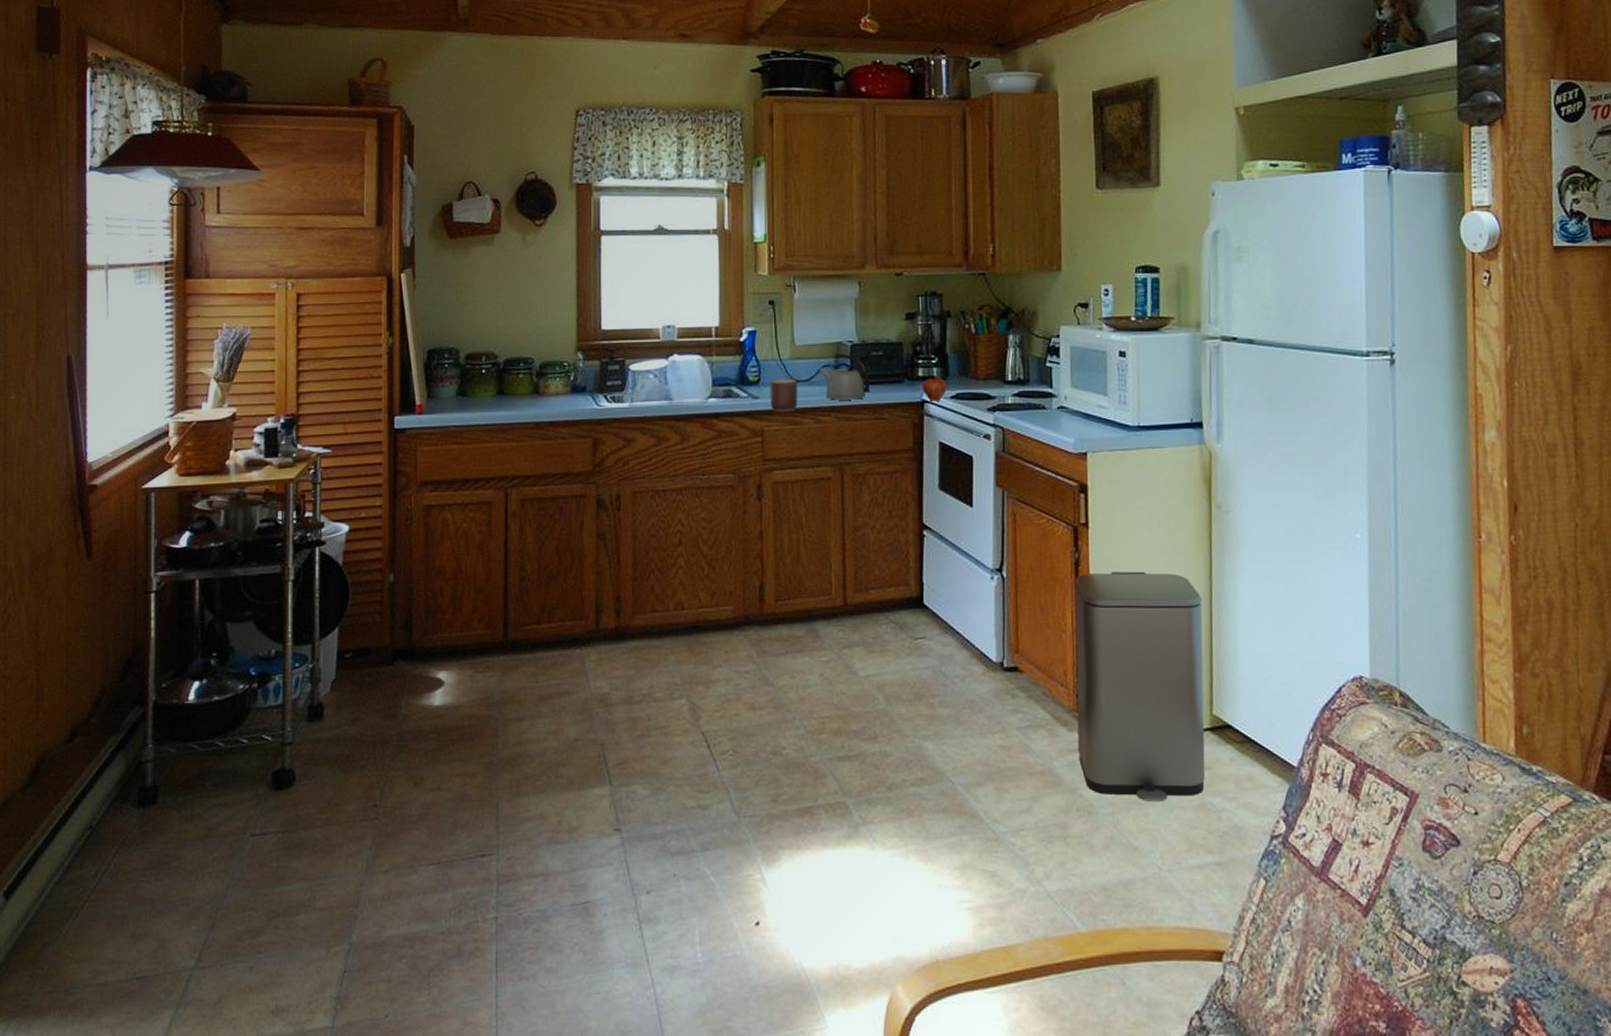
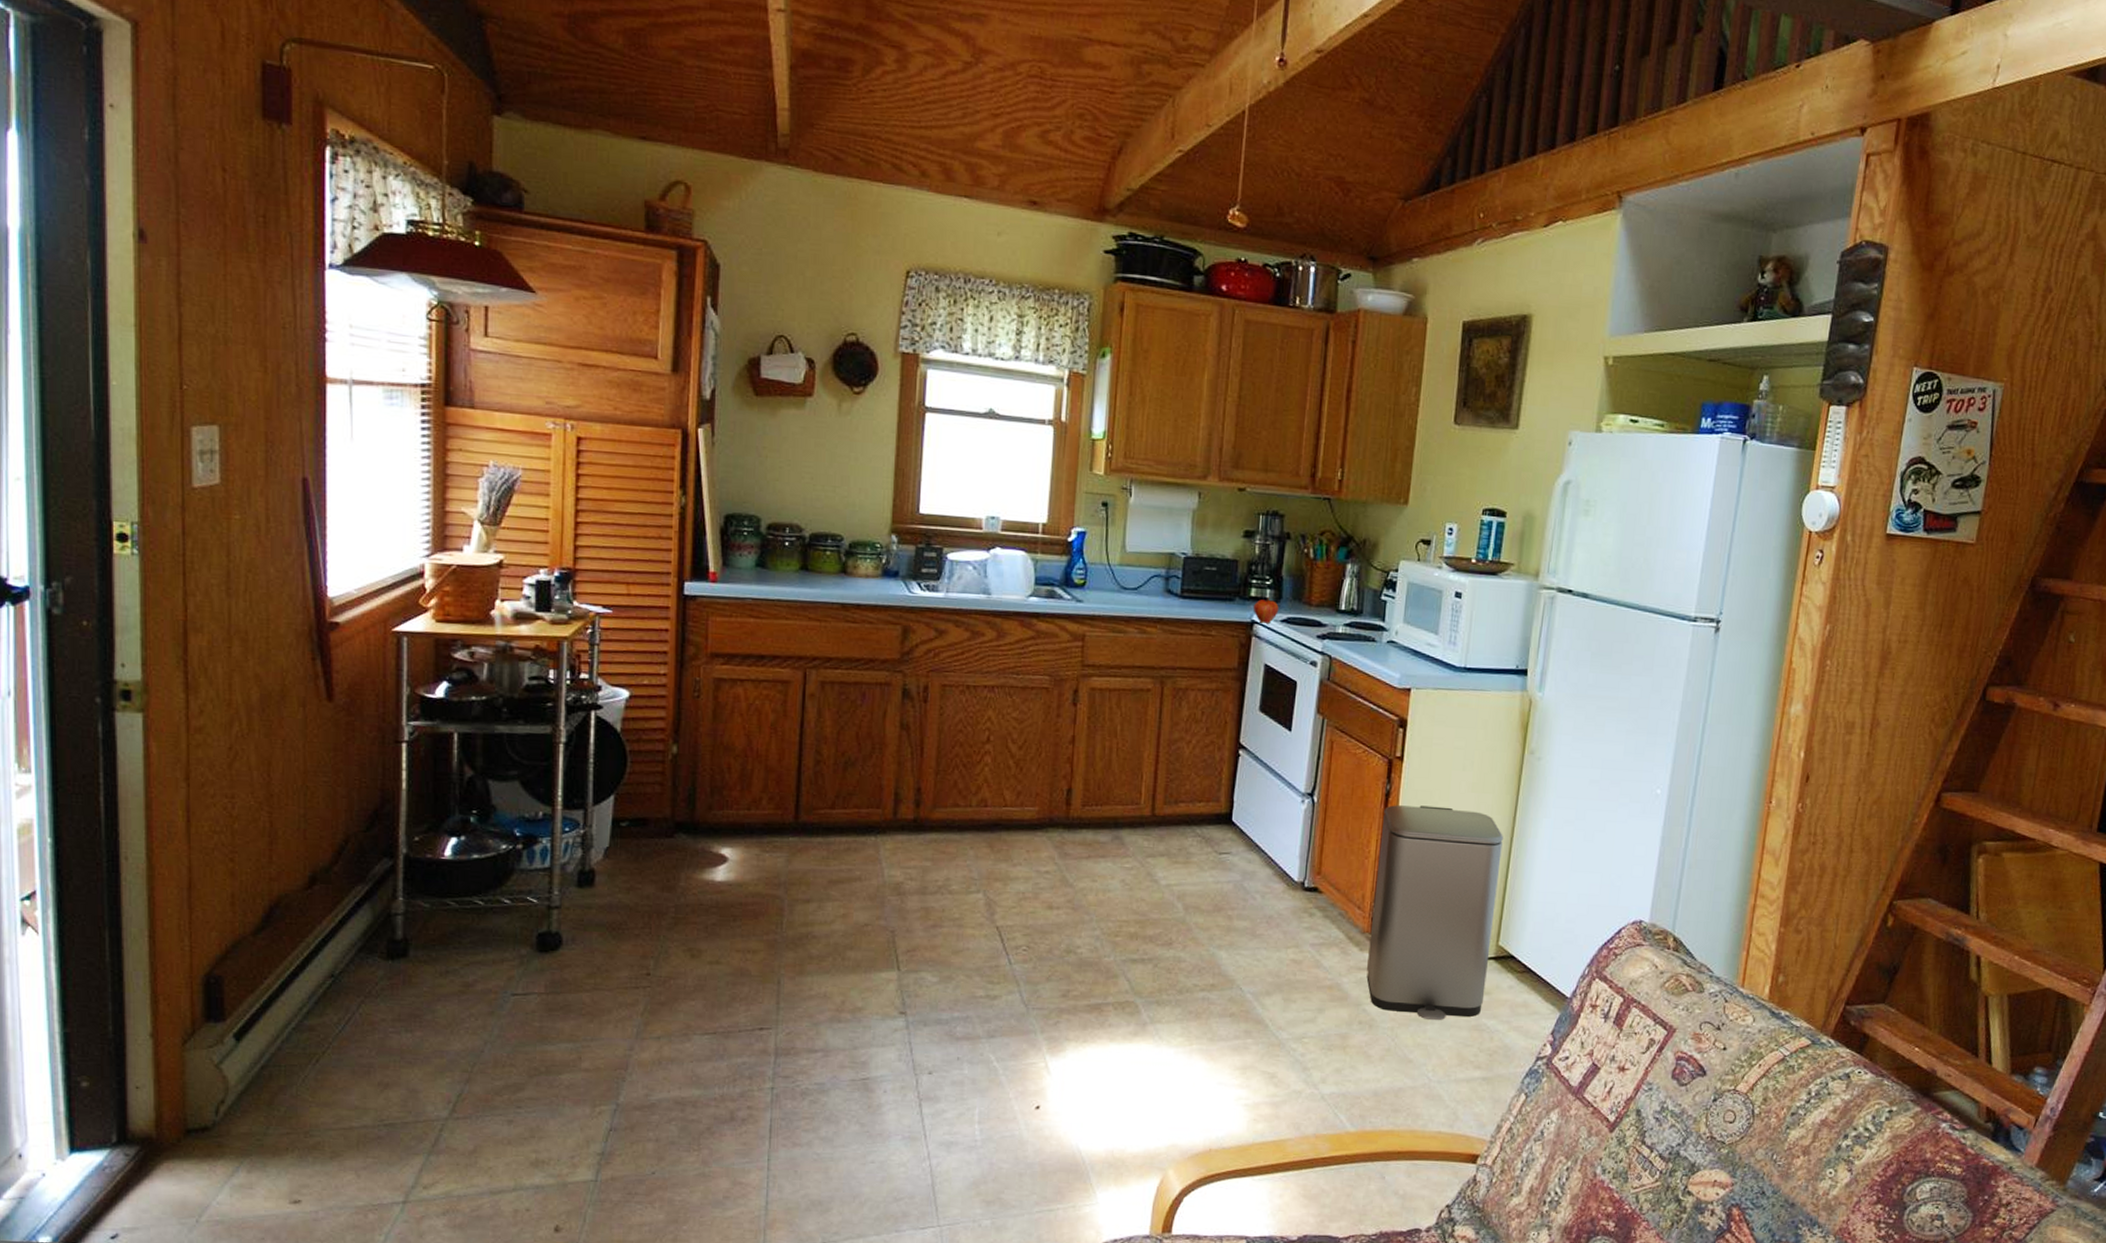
mug: present [769,379,798,413] -> none [1094,584,1125,619]
kettle: present [818,353,871,401] -> none [1148,564,1200,614]

